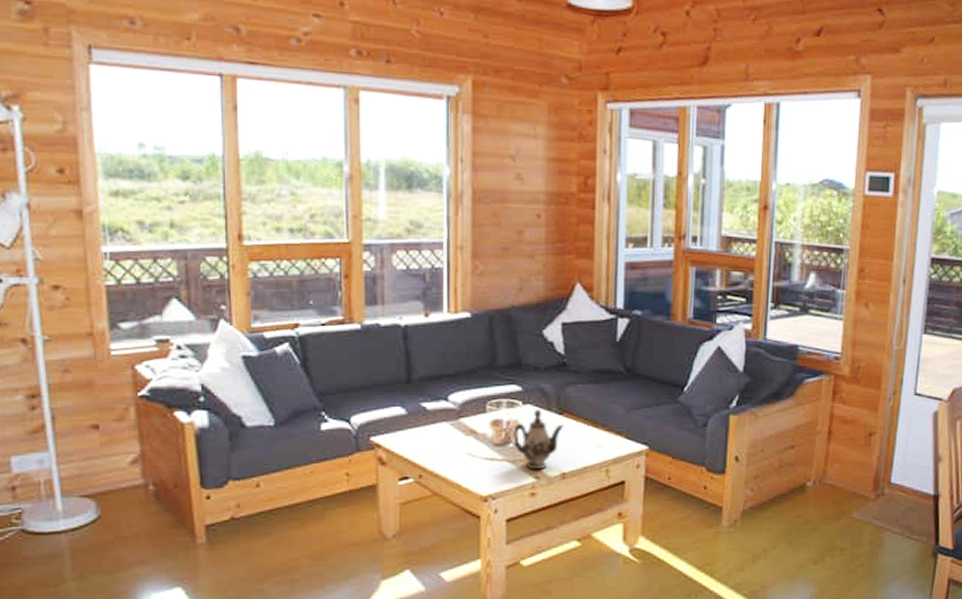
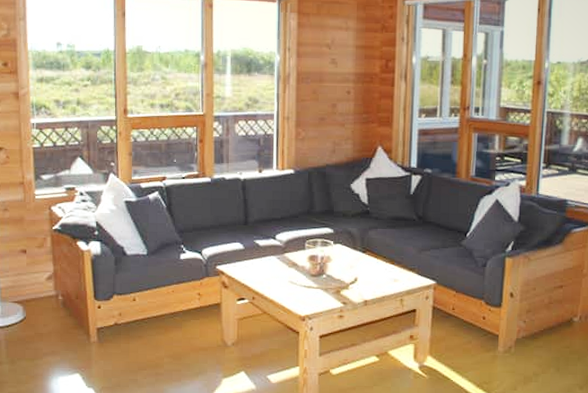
teapot: present [513,409,564,470] -> none [326,248,367,297]

